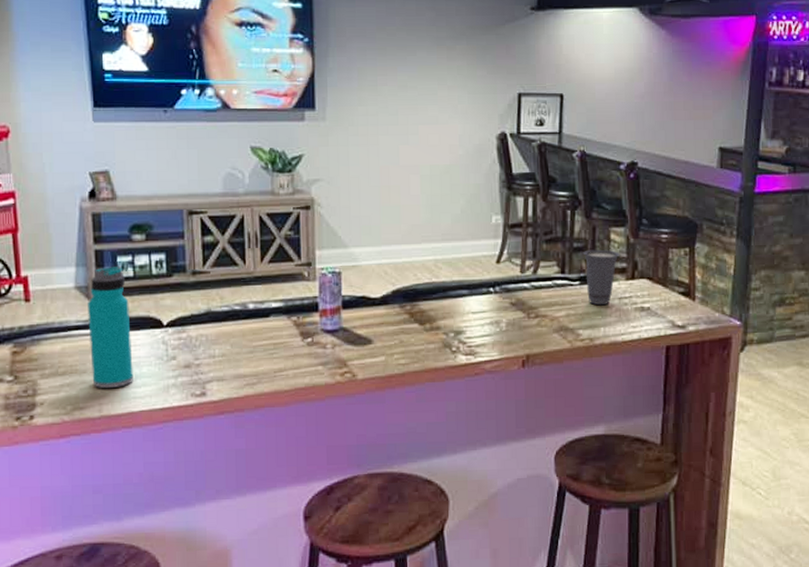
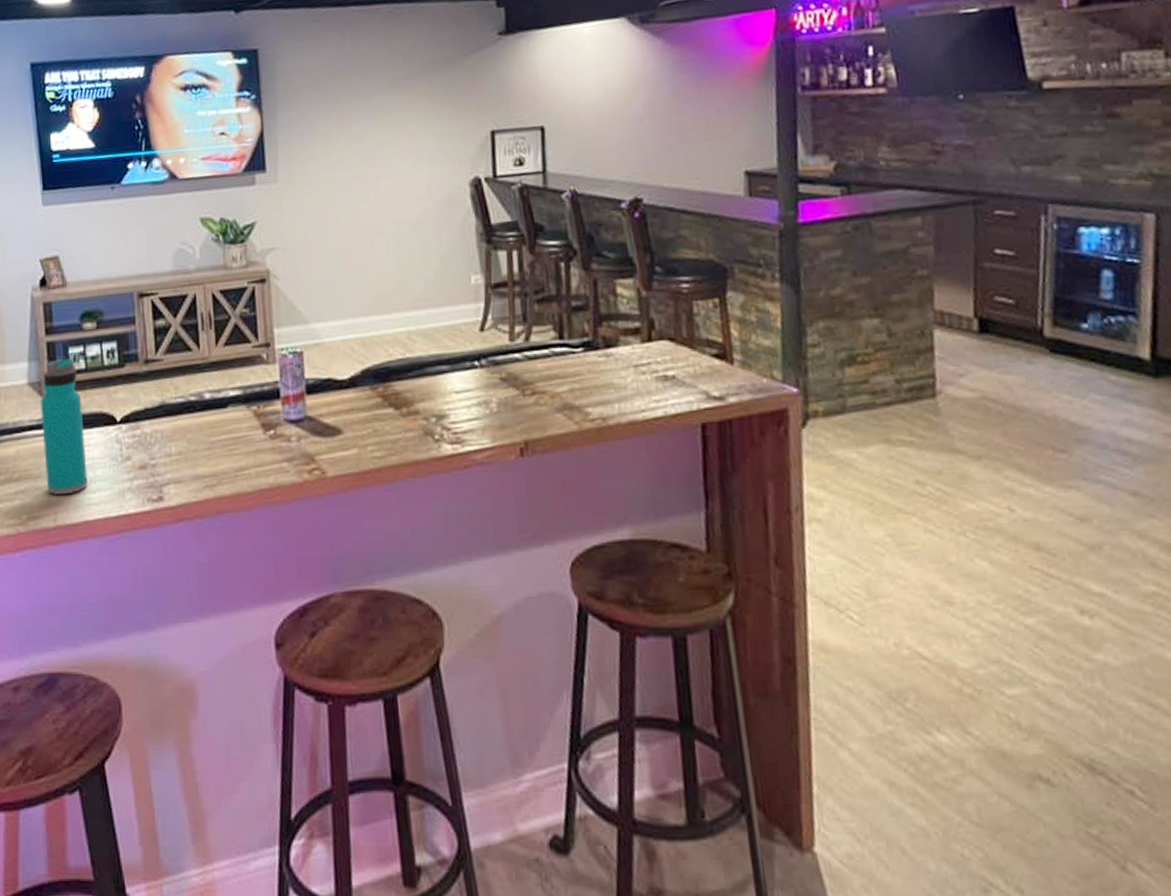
cup: present [583,249,620,306] -> none [583,307,631,377]

